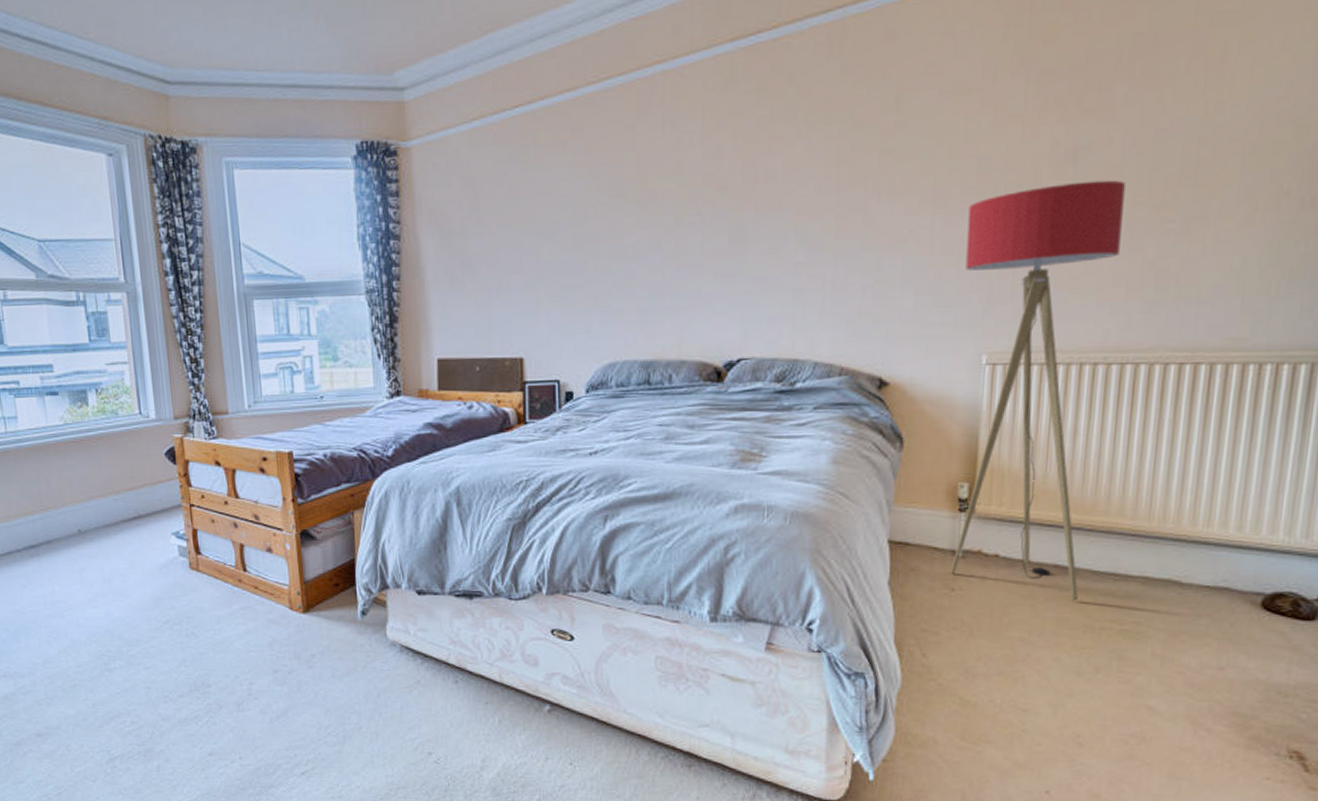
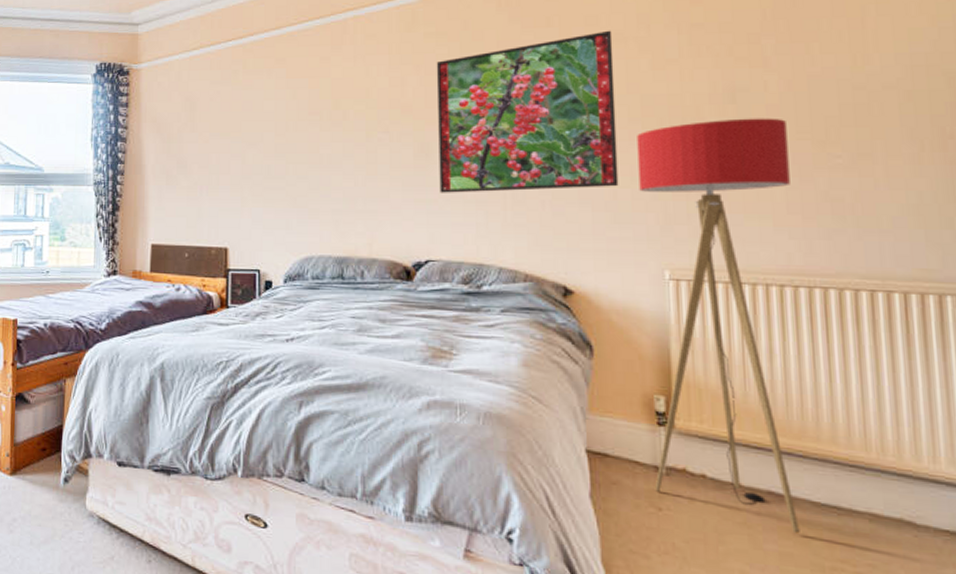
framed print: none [755,80,955,283] -> present [436,30,619,193]

